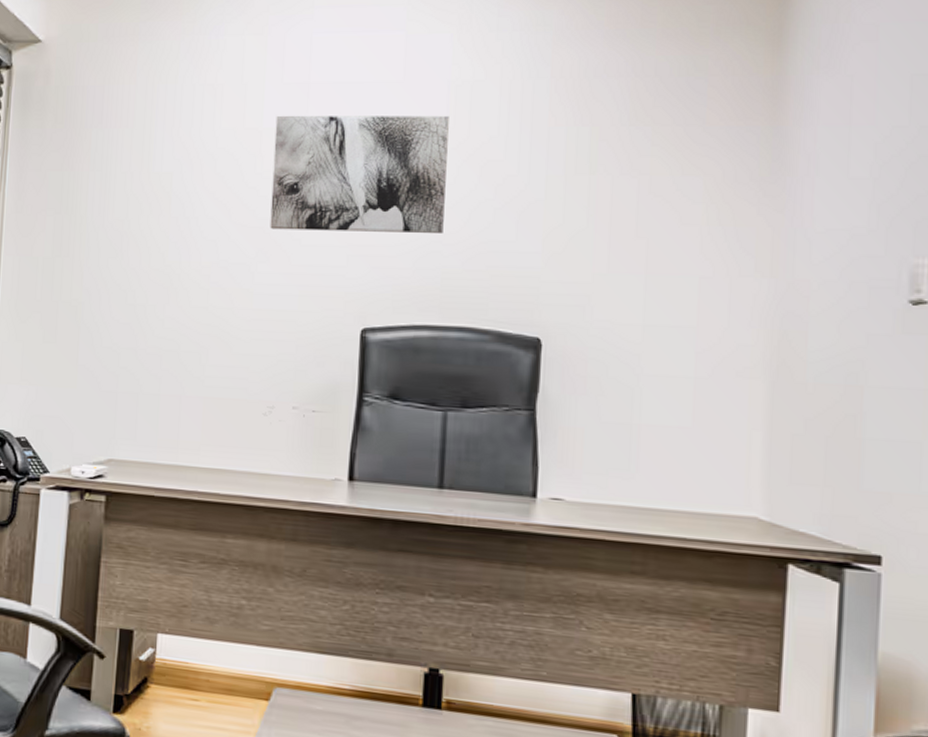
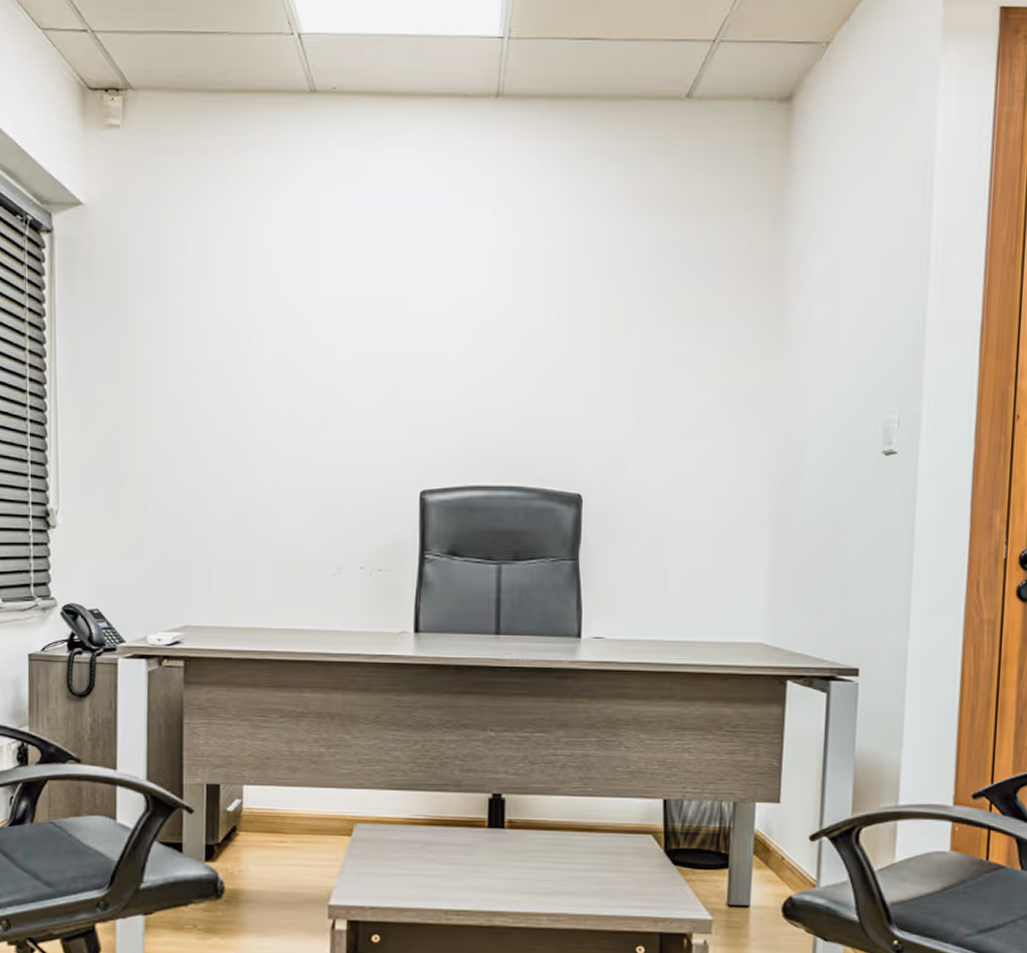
wall art: present [270,115,449,233] -> none [329,285,494,399]

